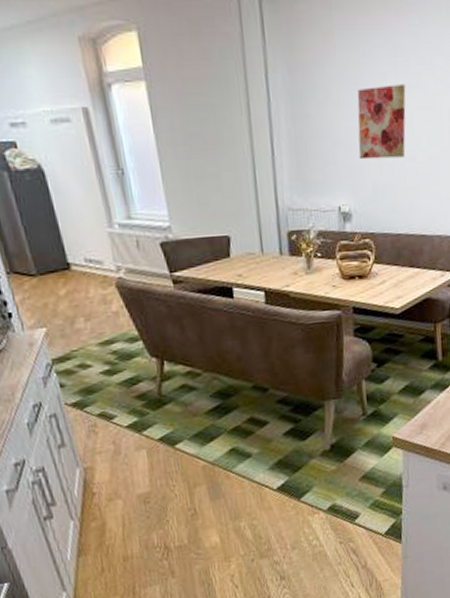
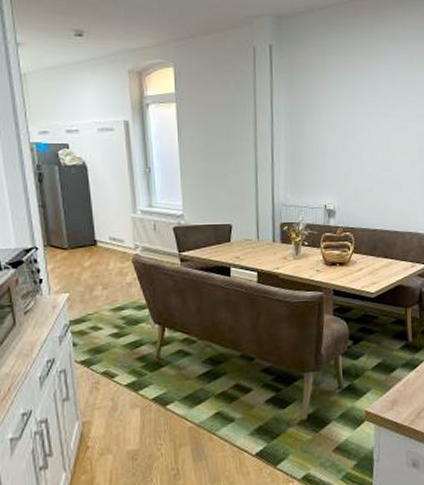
wall art: present [357,84,406,160] -> none [343,112,384,169]

